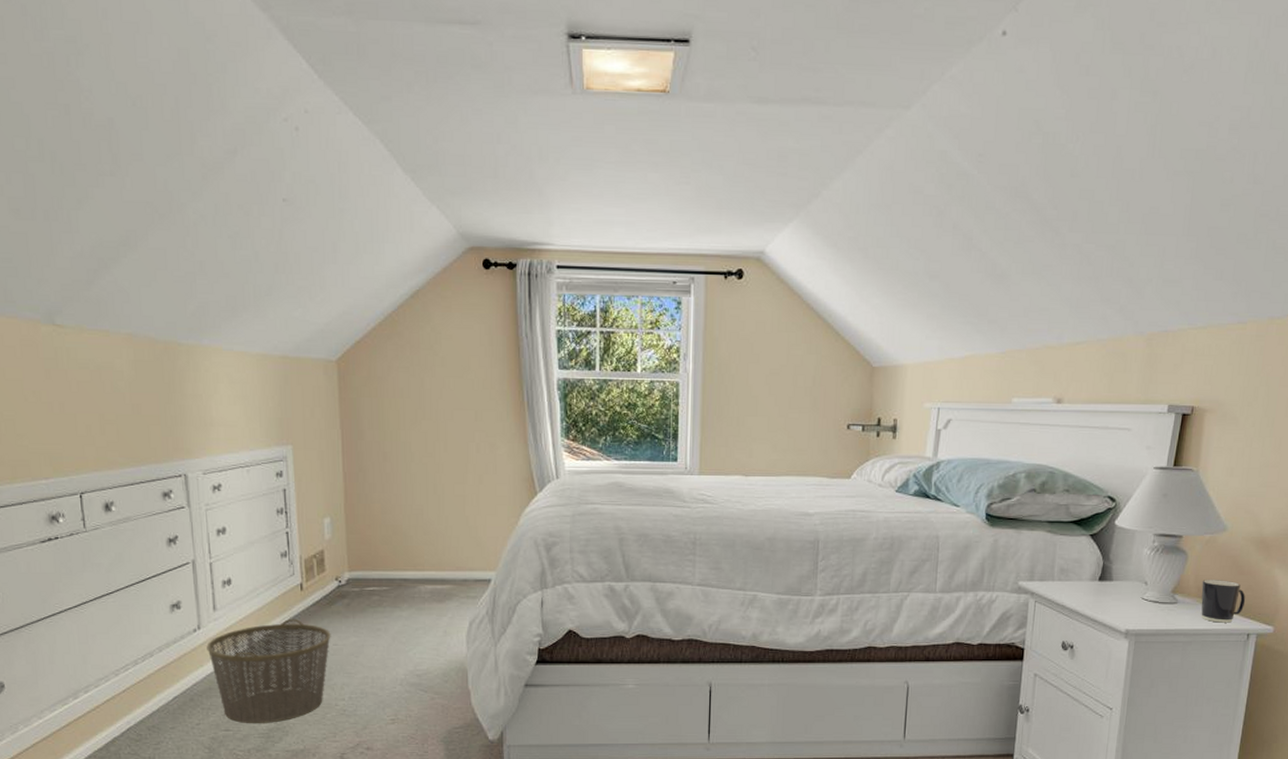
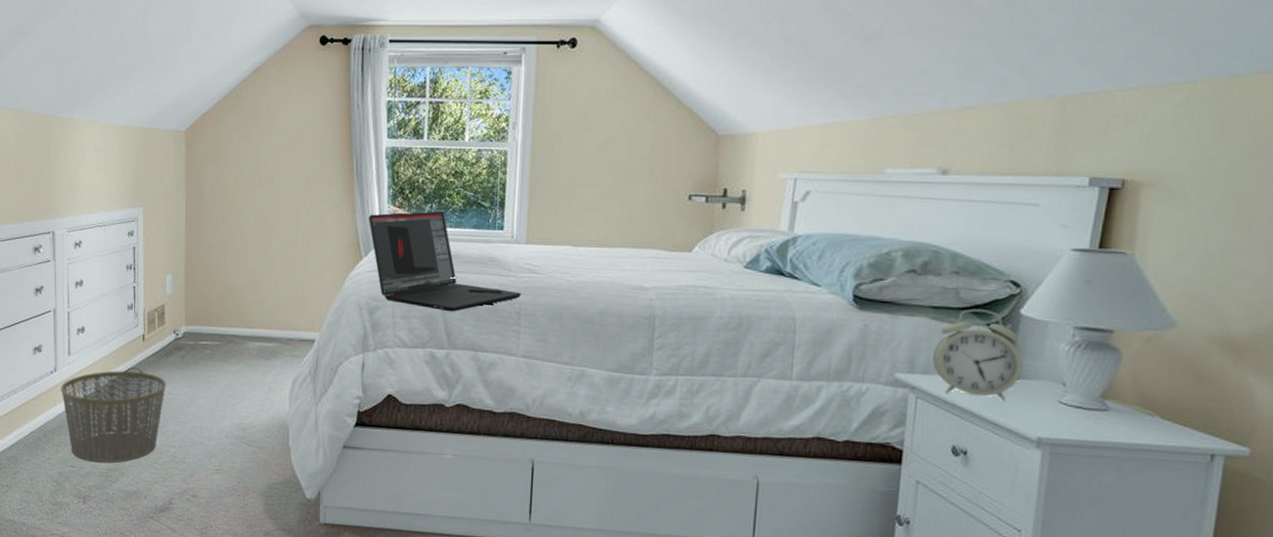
laptop: none [541,444,697,545] -> present [368,211,522,312]
alarm clock: none [1048,522,1116,600] -> present [933,309,1023,401]
mug: present [1201,580,1246,623] -> none [1142,384,1207,439]

